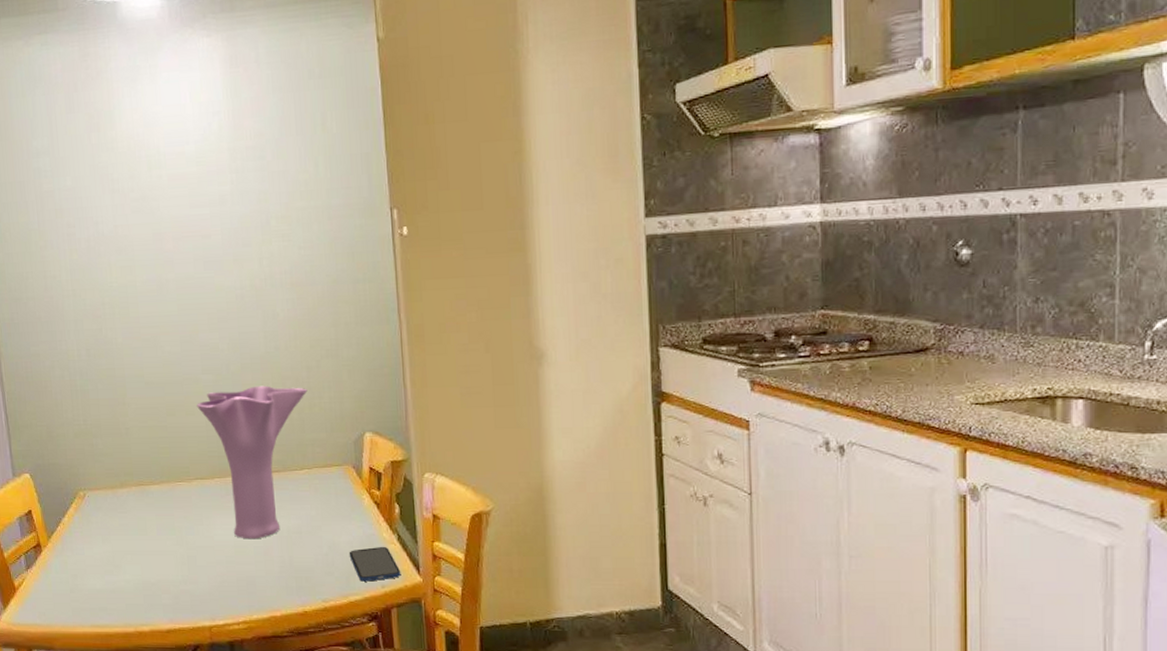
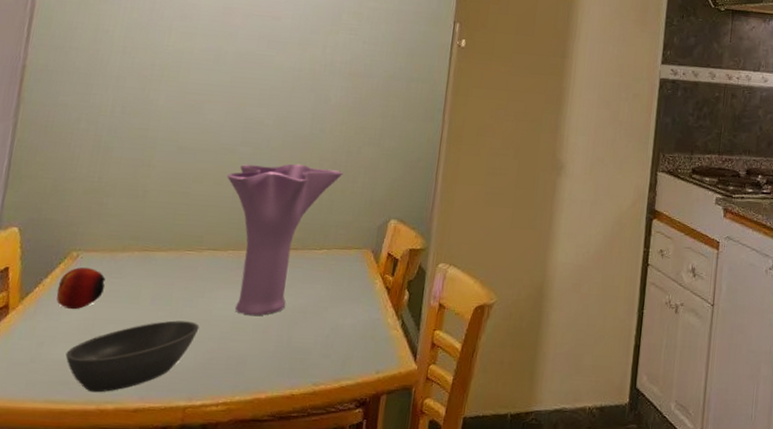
apple: none [75,506,114,544] -> present [56,267,106,310]
bowl: none [97,548,206,617] -> present [65,320,200,393]
smartphone: present [349,546,401,582] -> none [350,331,398,367]

